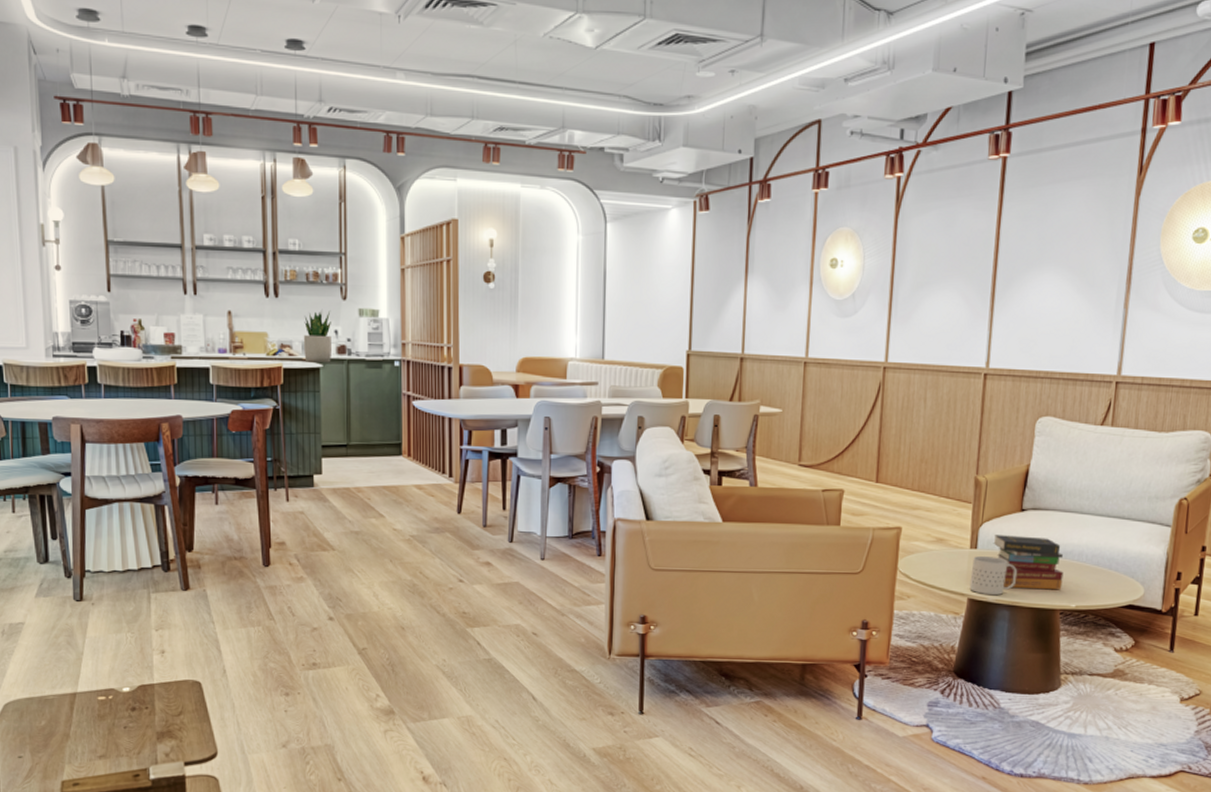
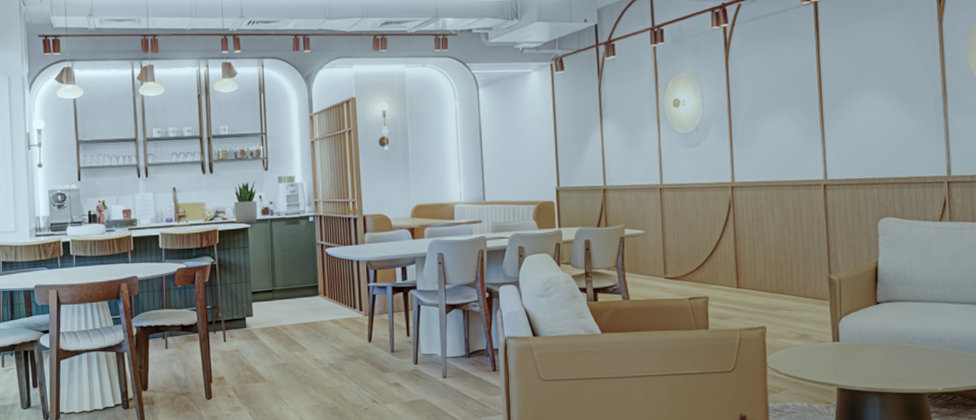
mug: present [969,555,1017,596] -> none [837,347,881,384]
books: present [993,535,1064,590] -> none [854,327,926,376]

